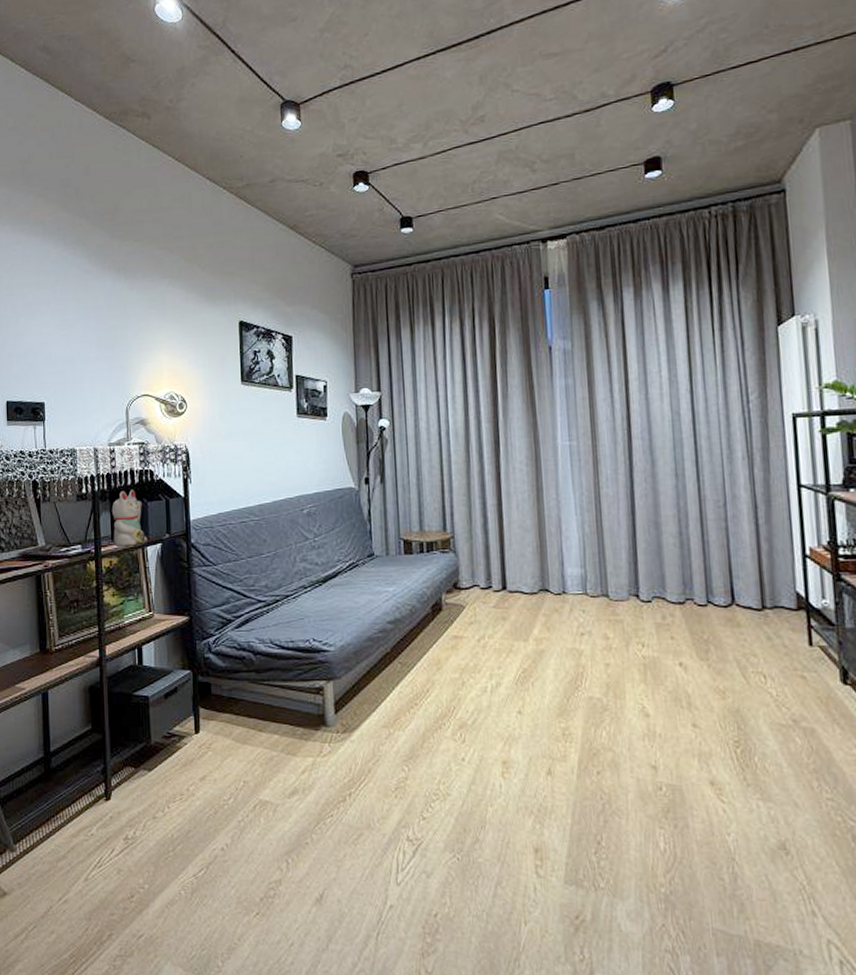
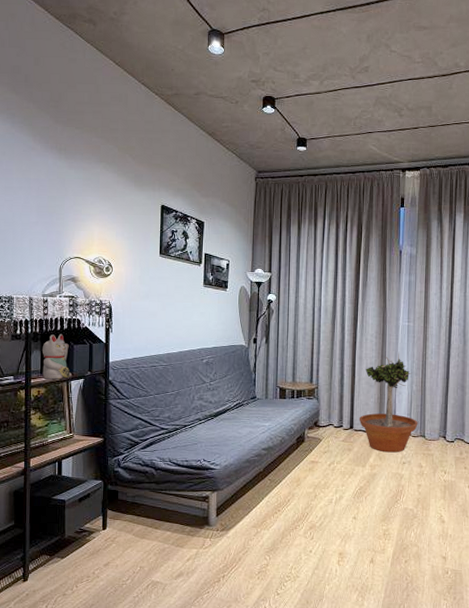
potted tree: none [513,483,597,621] -> present [359,352,418,453]

